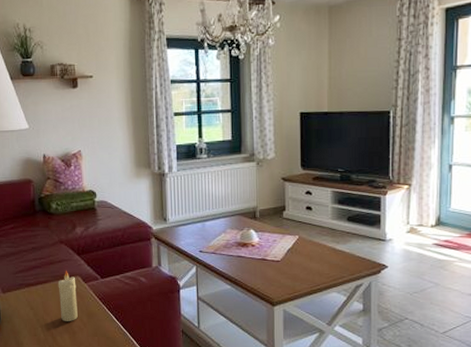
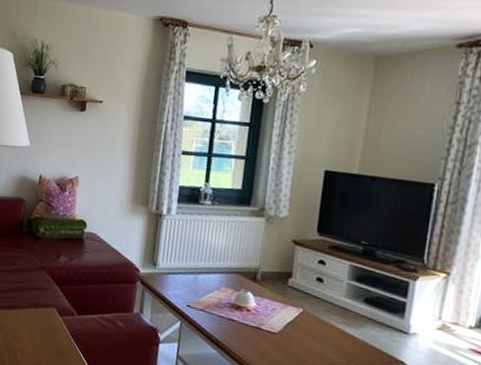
candle: present [58,270,78,321] -> none [30,299,51,354]

